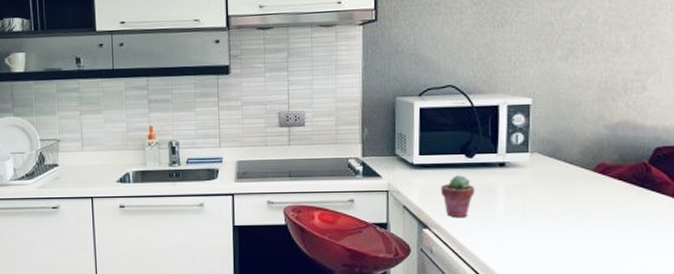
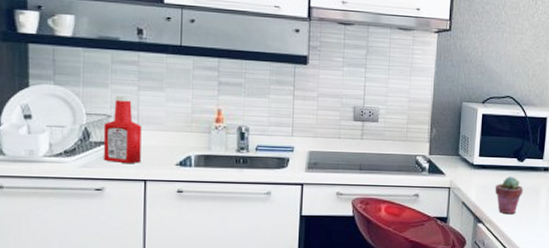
ketchup bottle: none [55,121,87,182] -> present [103,95,142,163]

